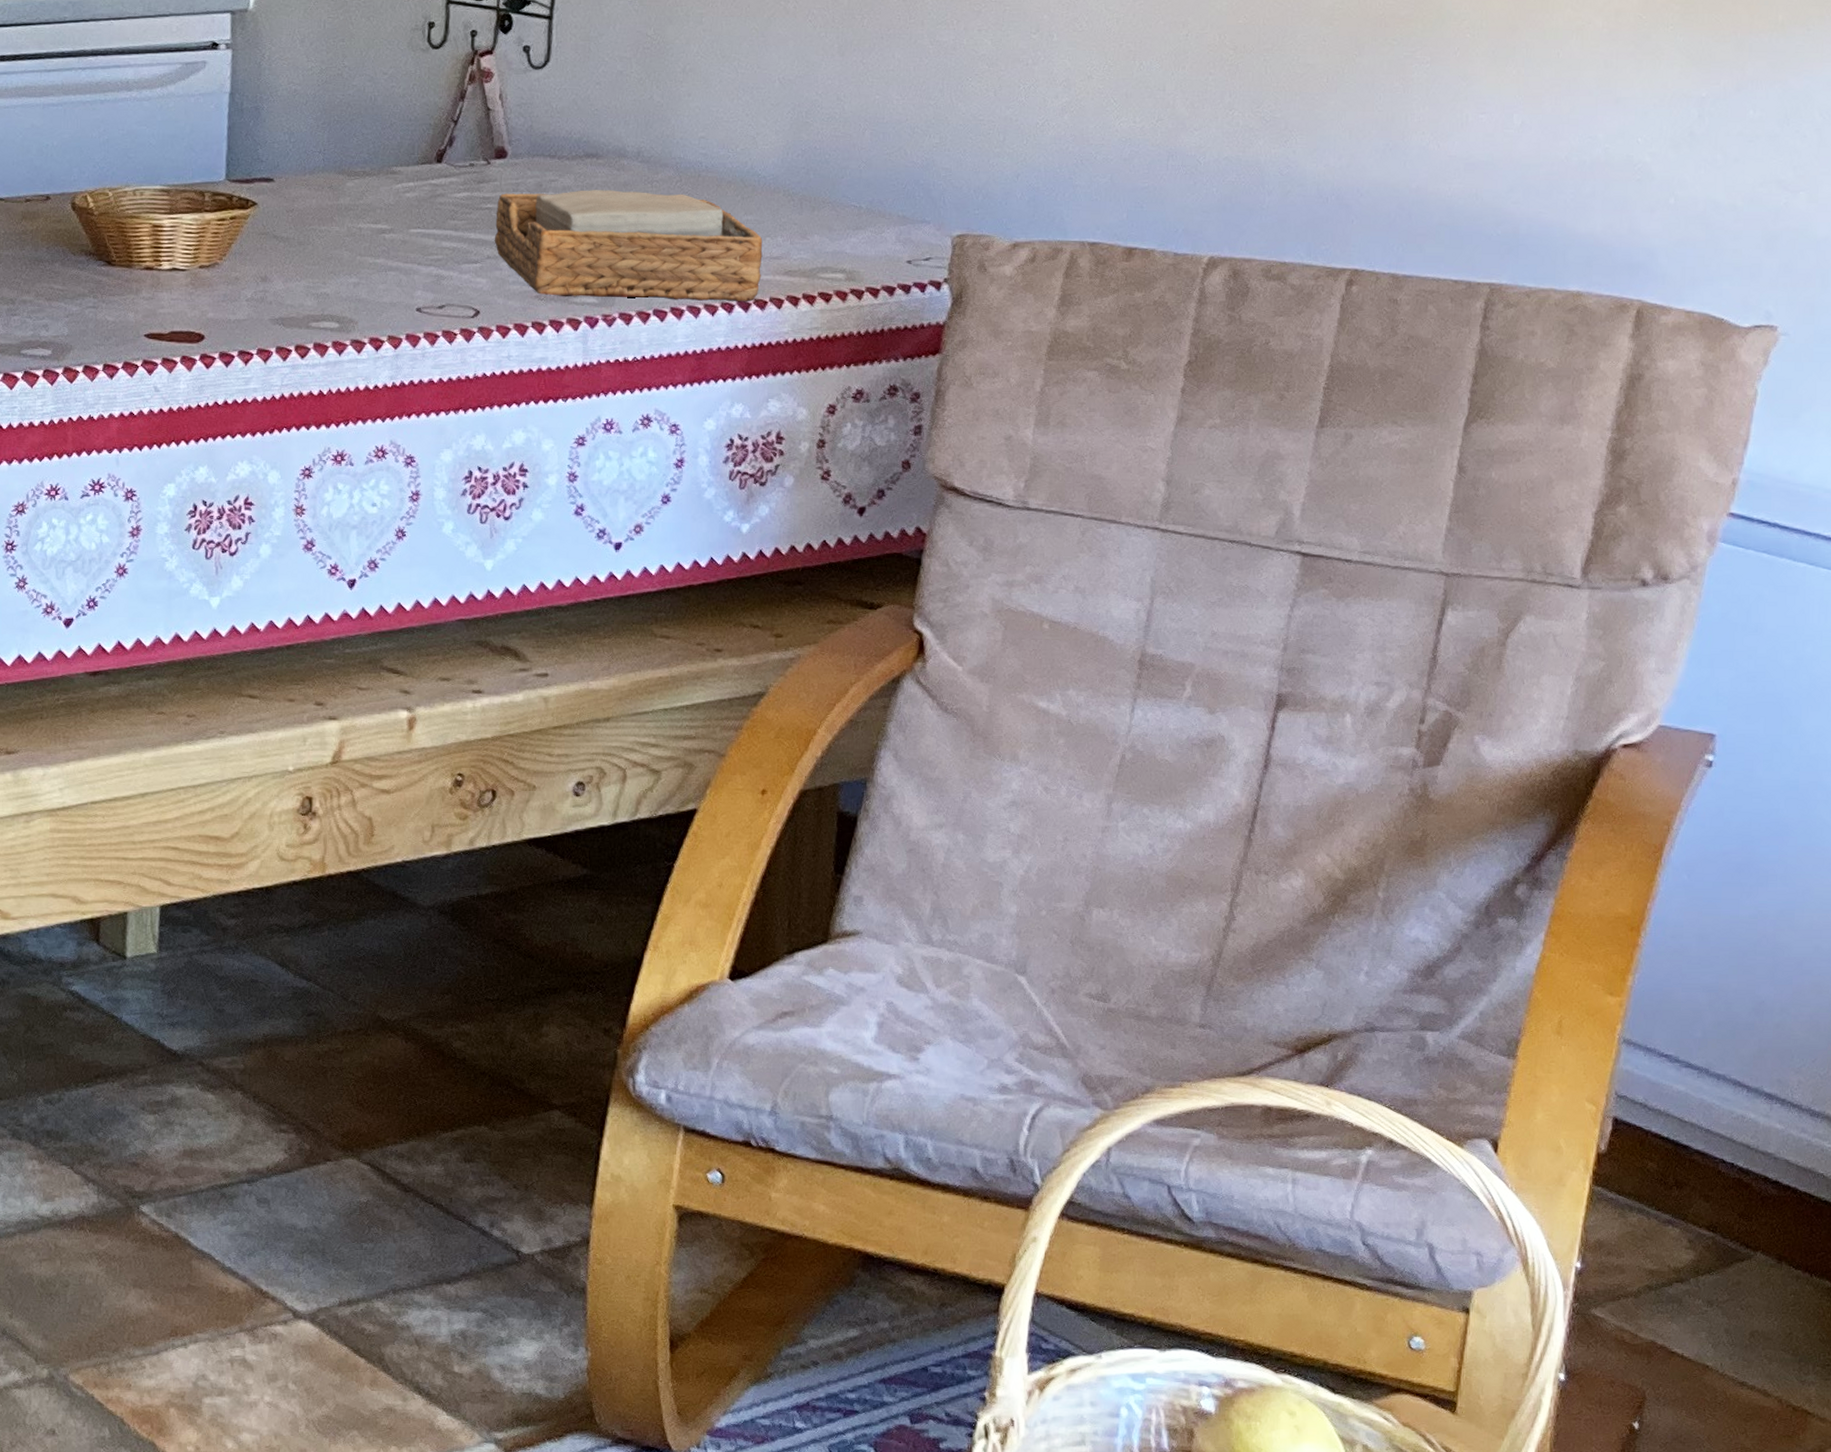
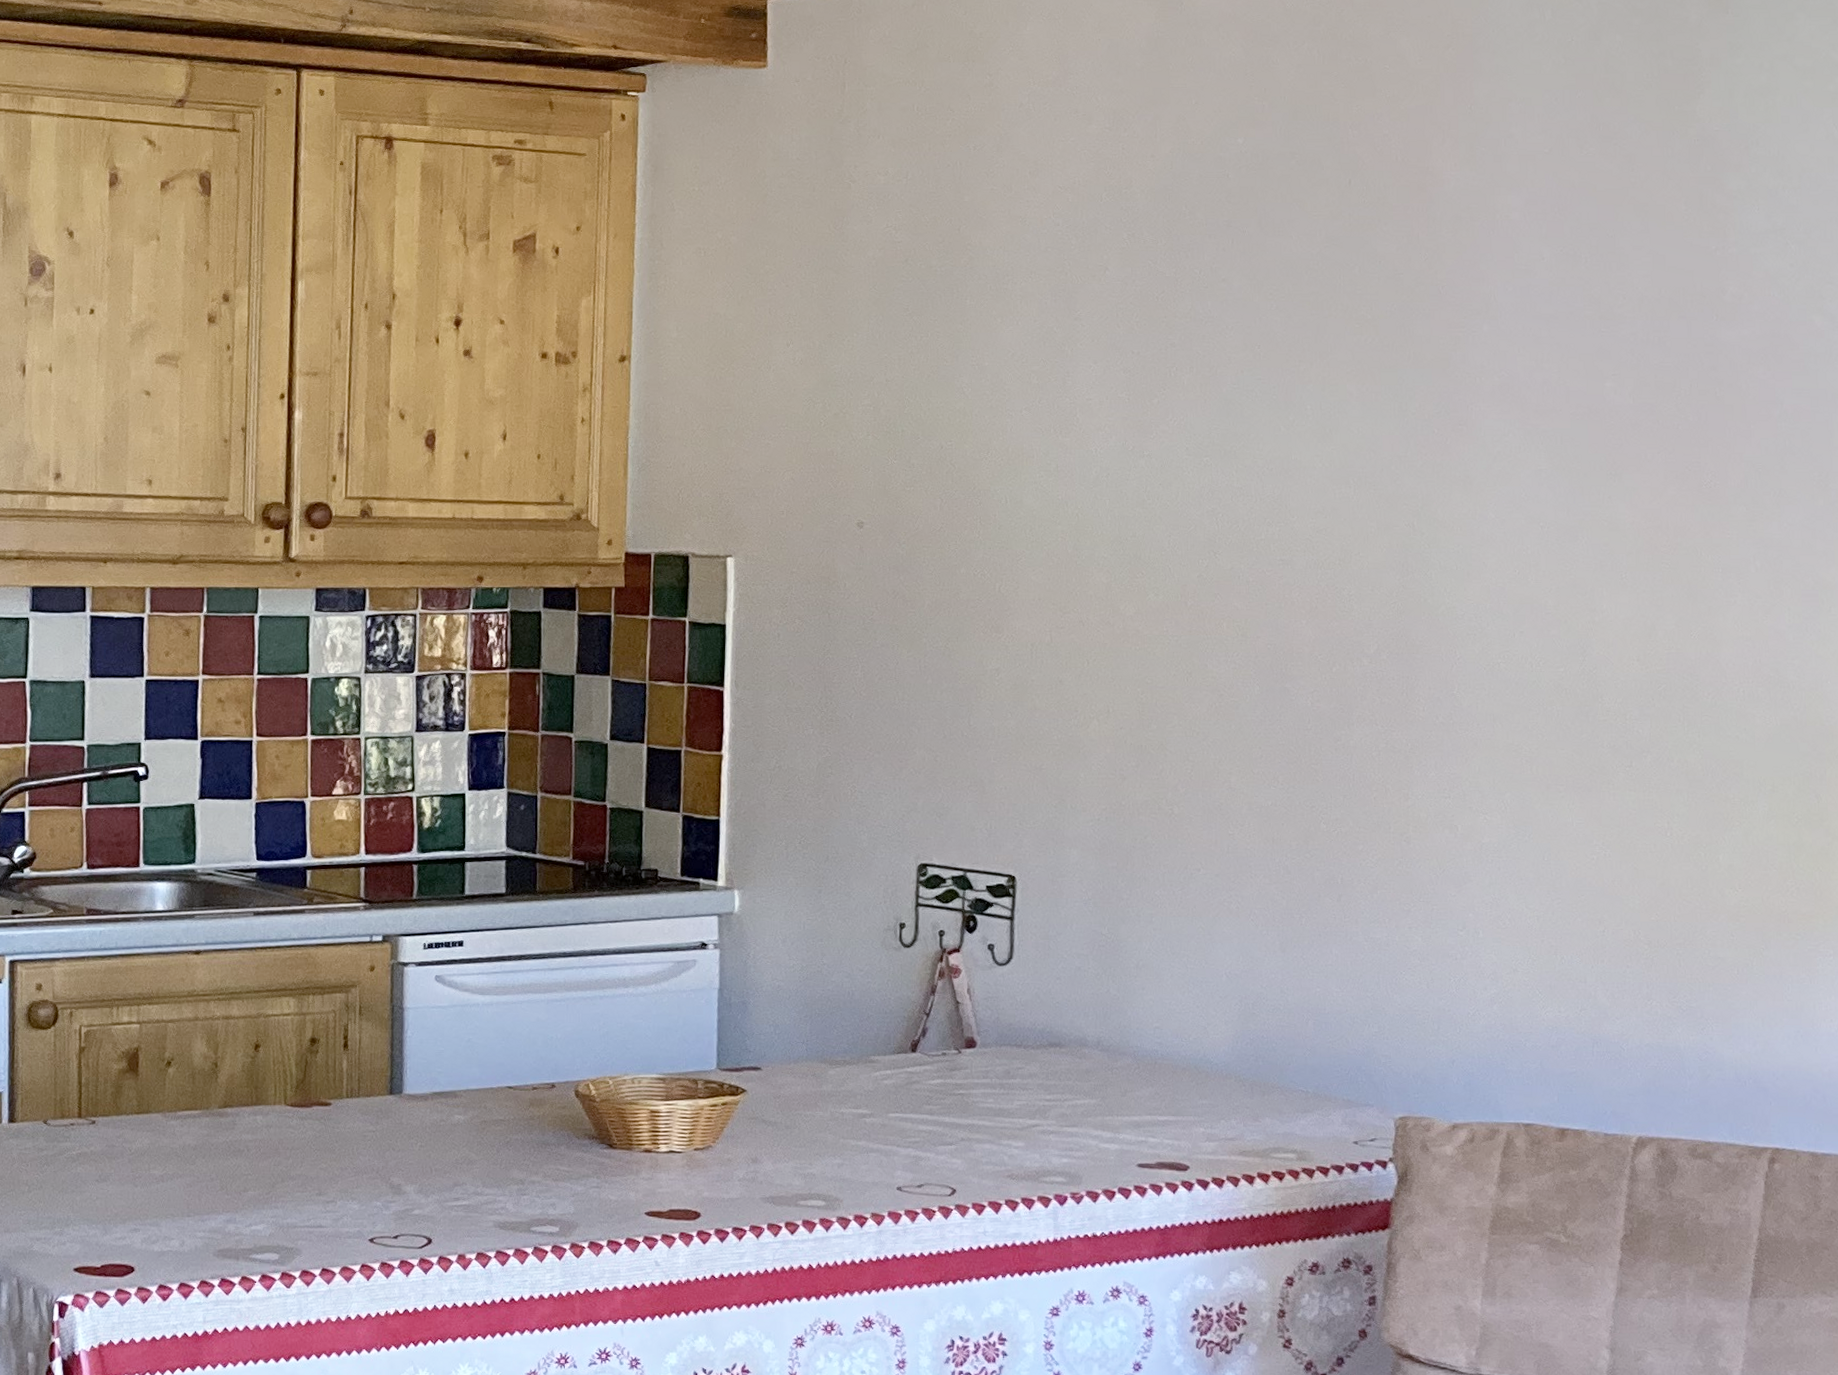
napkin holder: present [494,190,763,303] -> none [967,1076,1218,1181]

